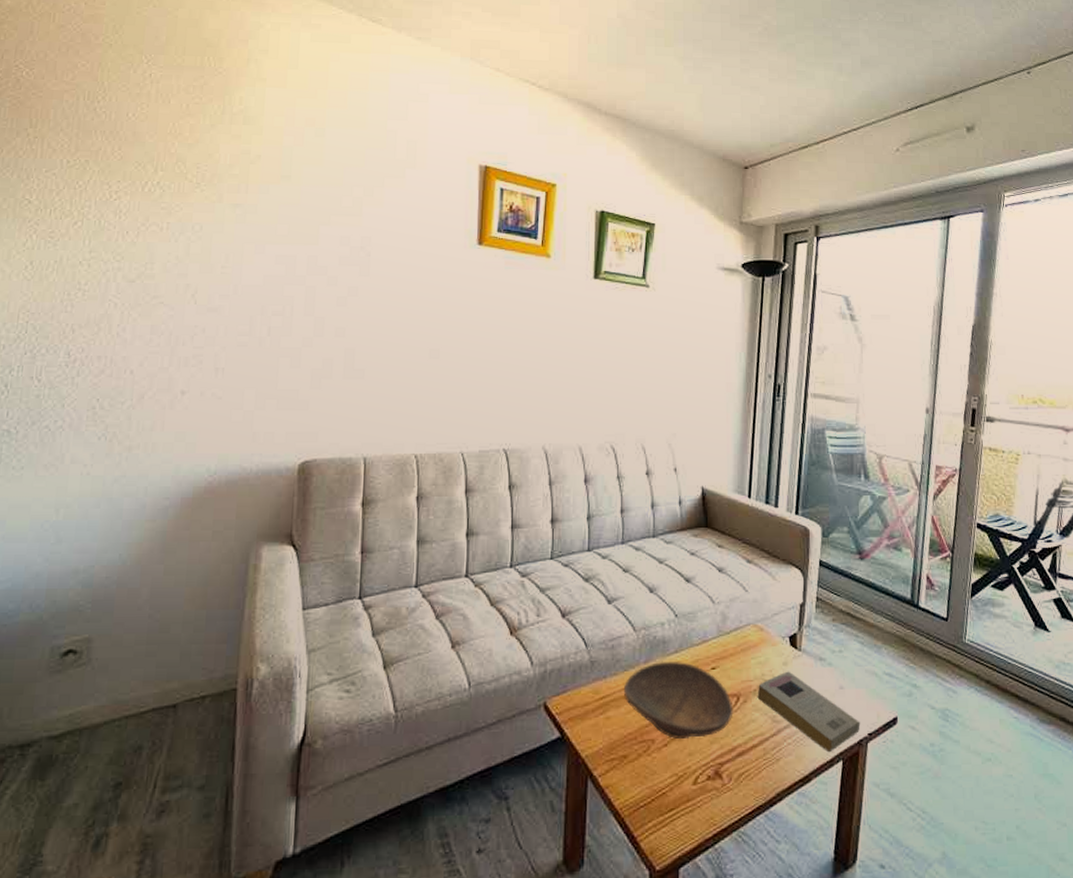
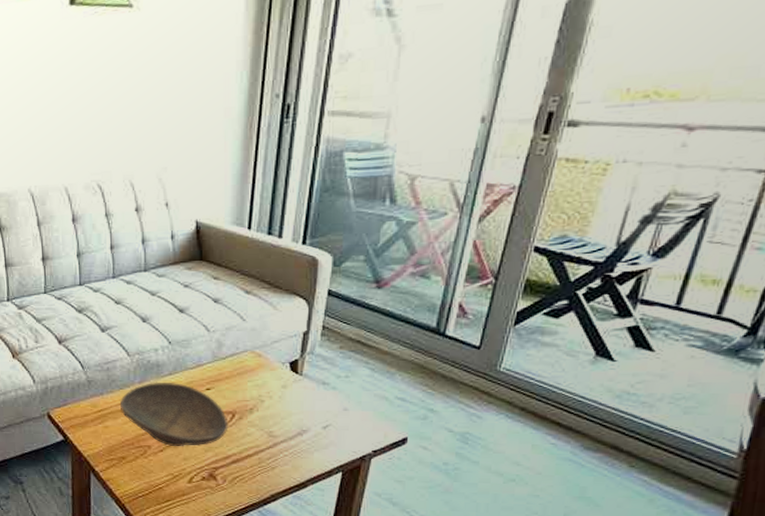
book: present [757,671,861,753] -> none [253,393,365,465]

